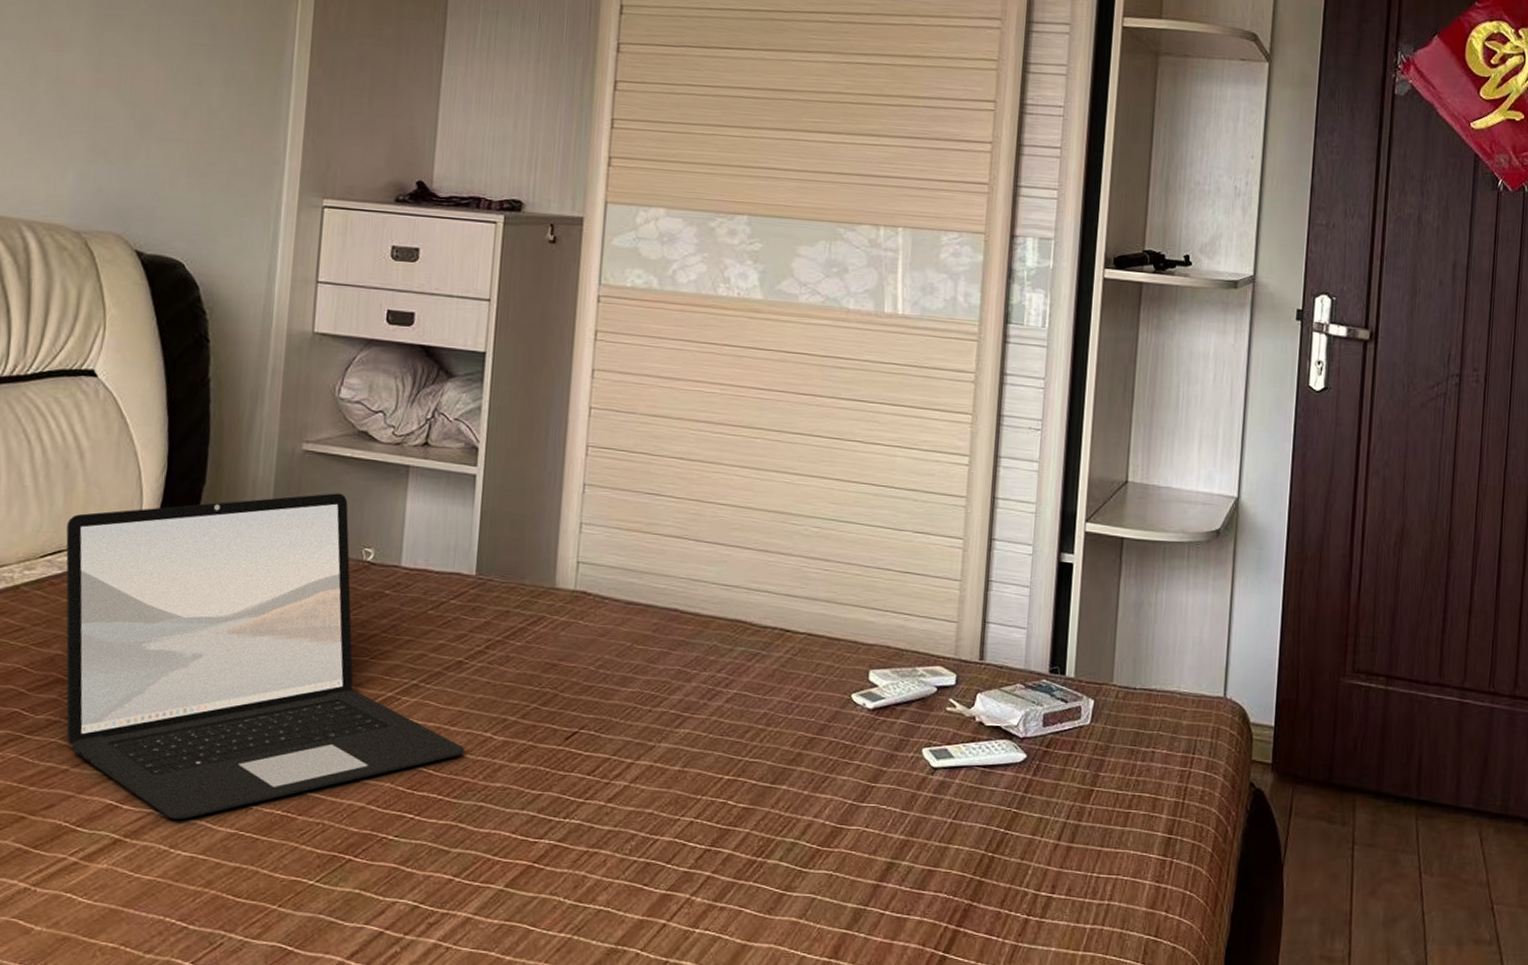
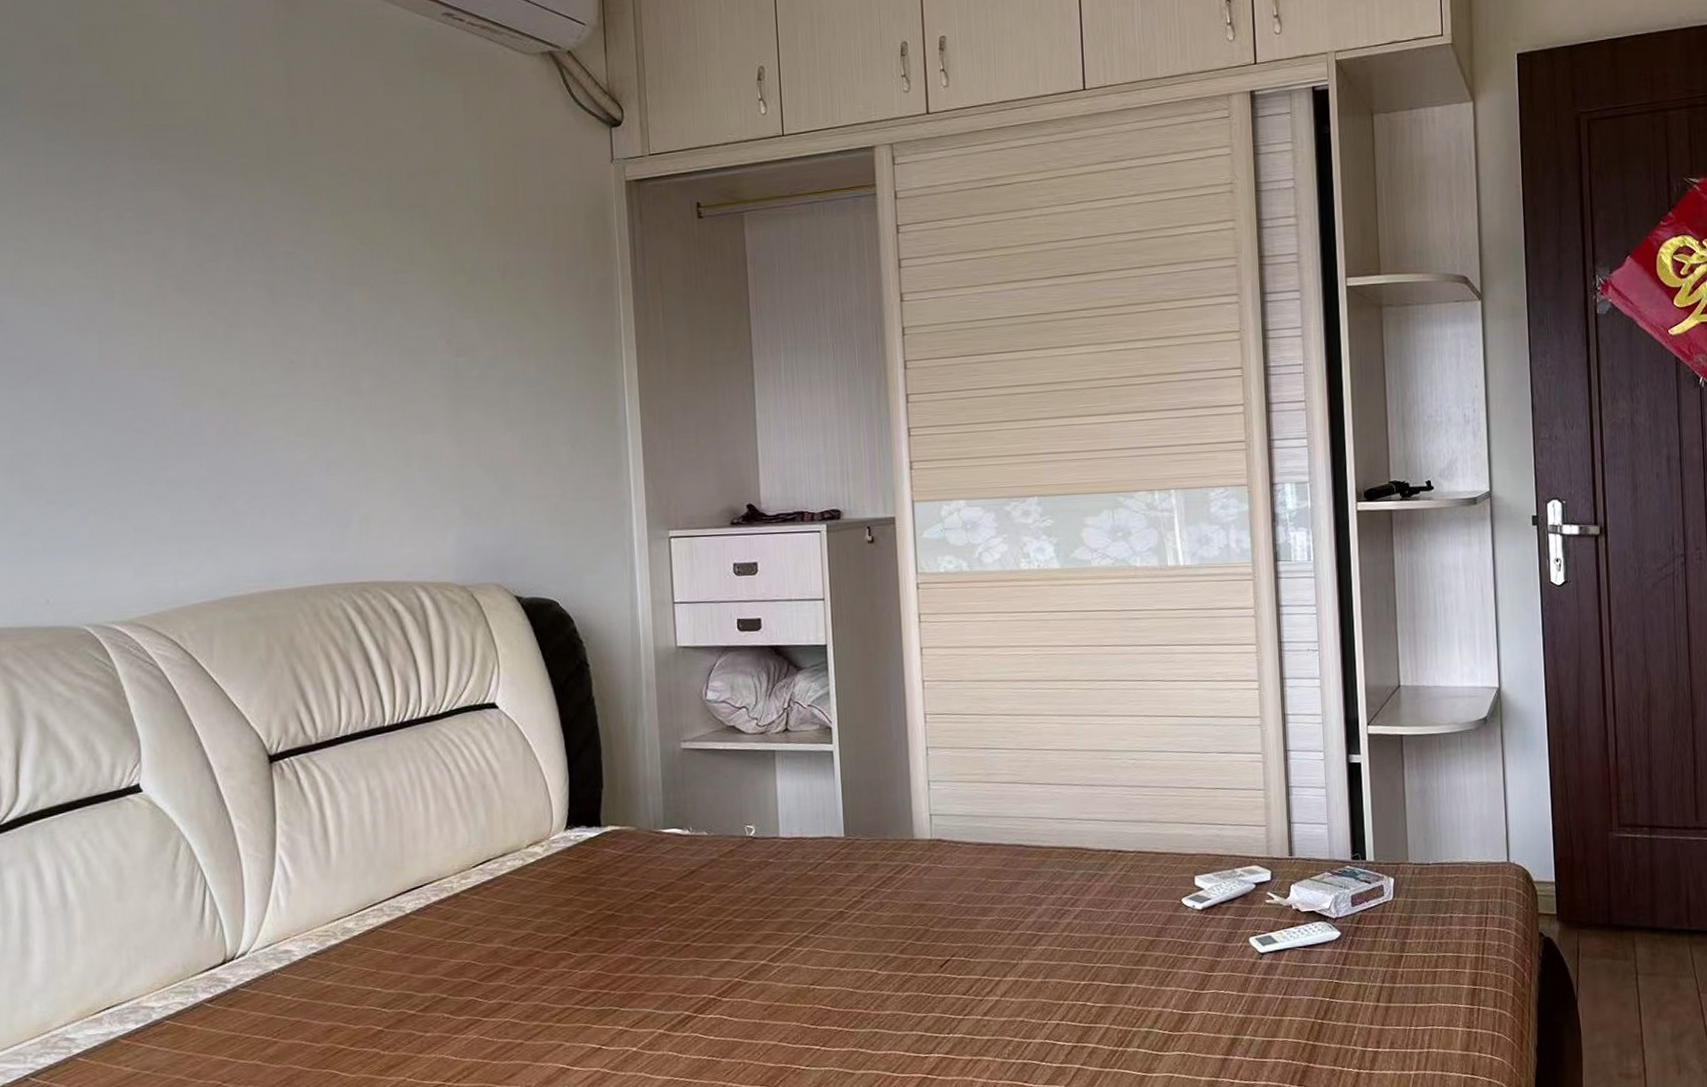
laptop: present [66,493,465,819] -> none [491,781,856,1074]

